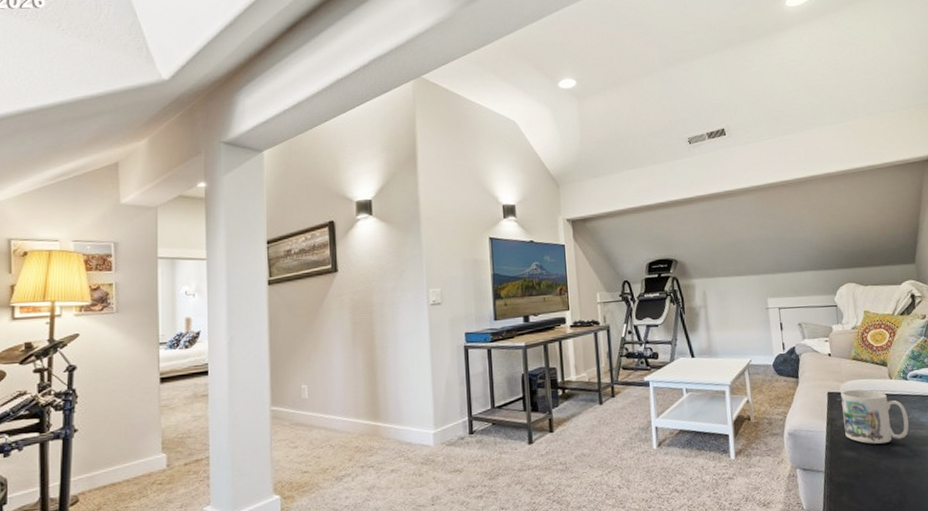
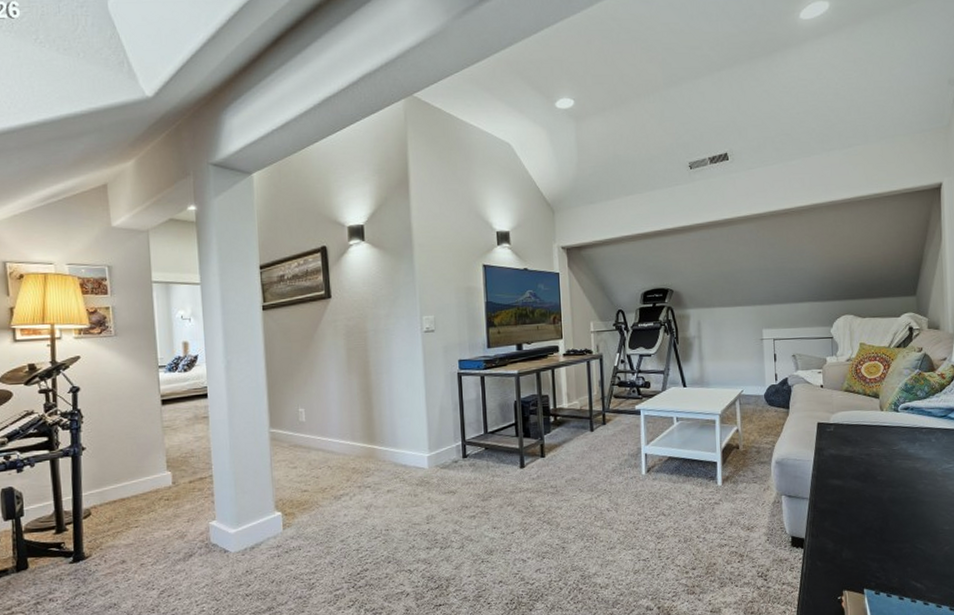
mug: present [841,389,909,444] -> none [830,420,896,473]

